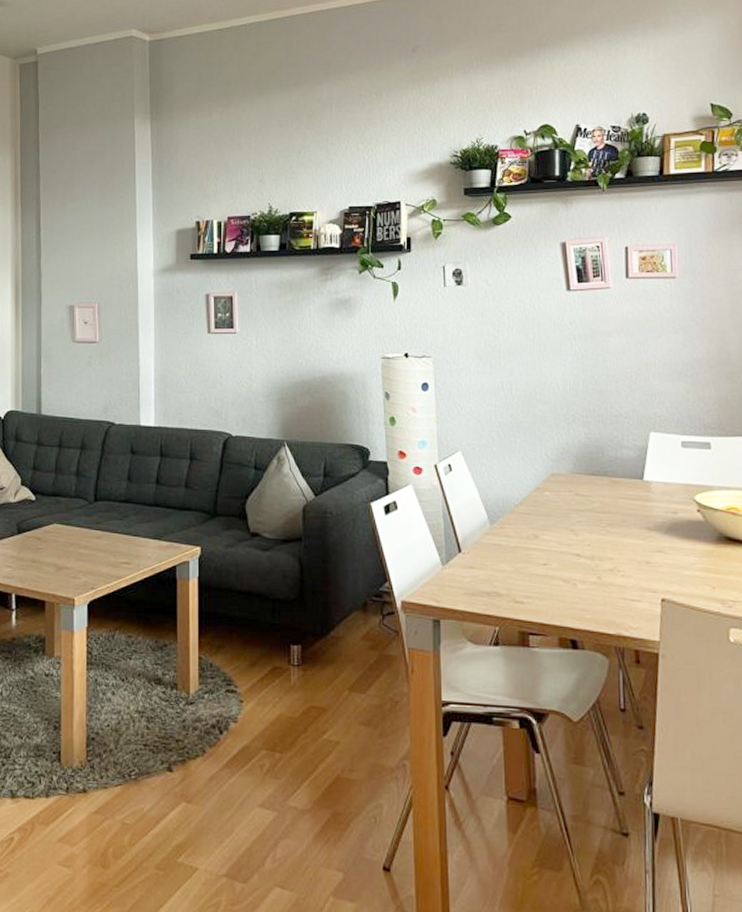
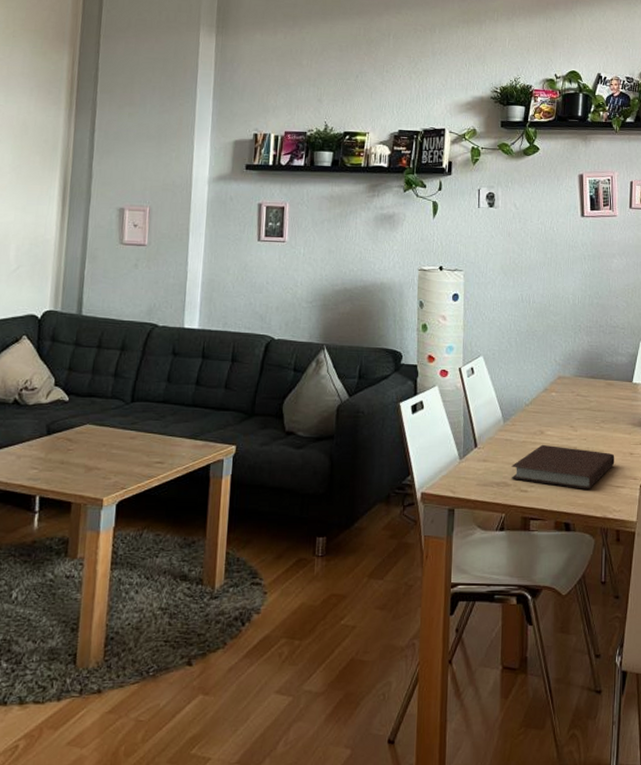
notebook: none [502,550,628,602] -> present [511,444,615,489]

